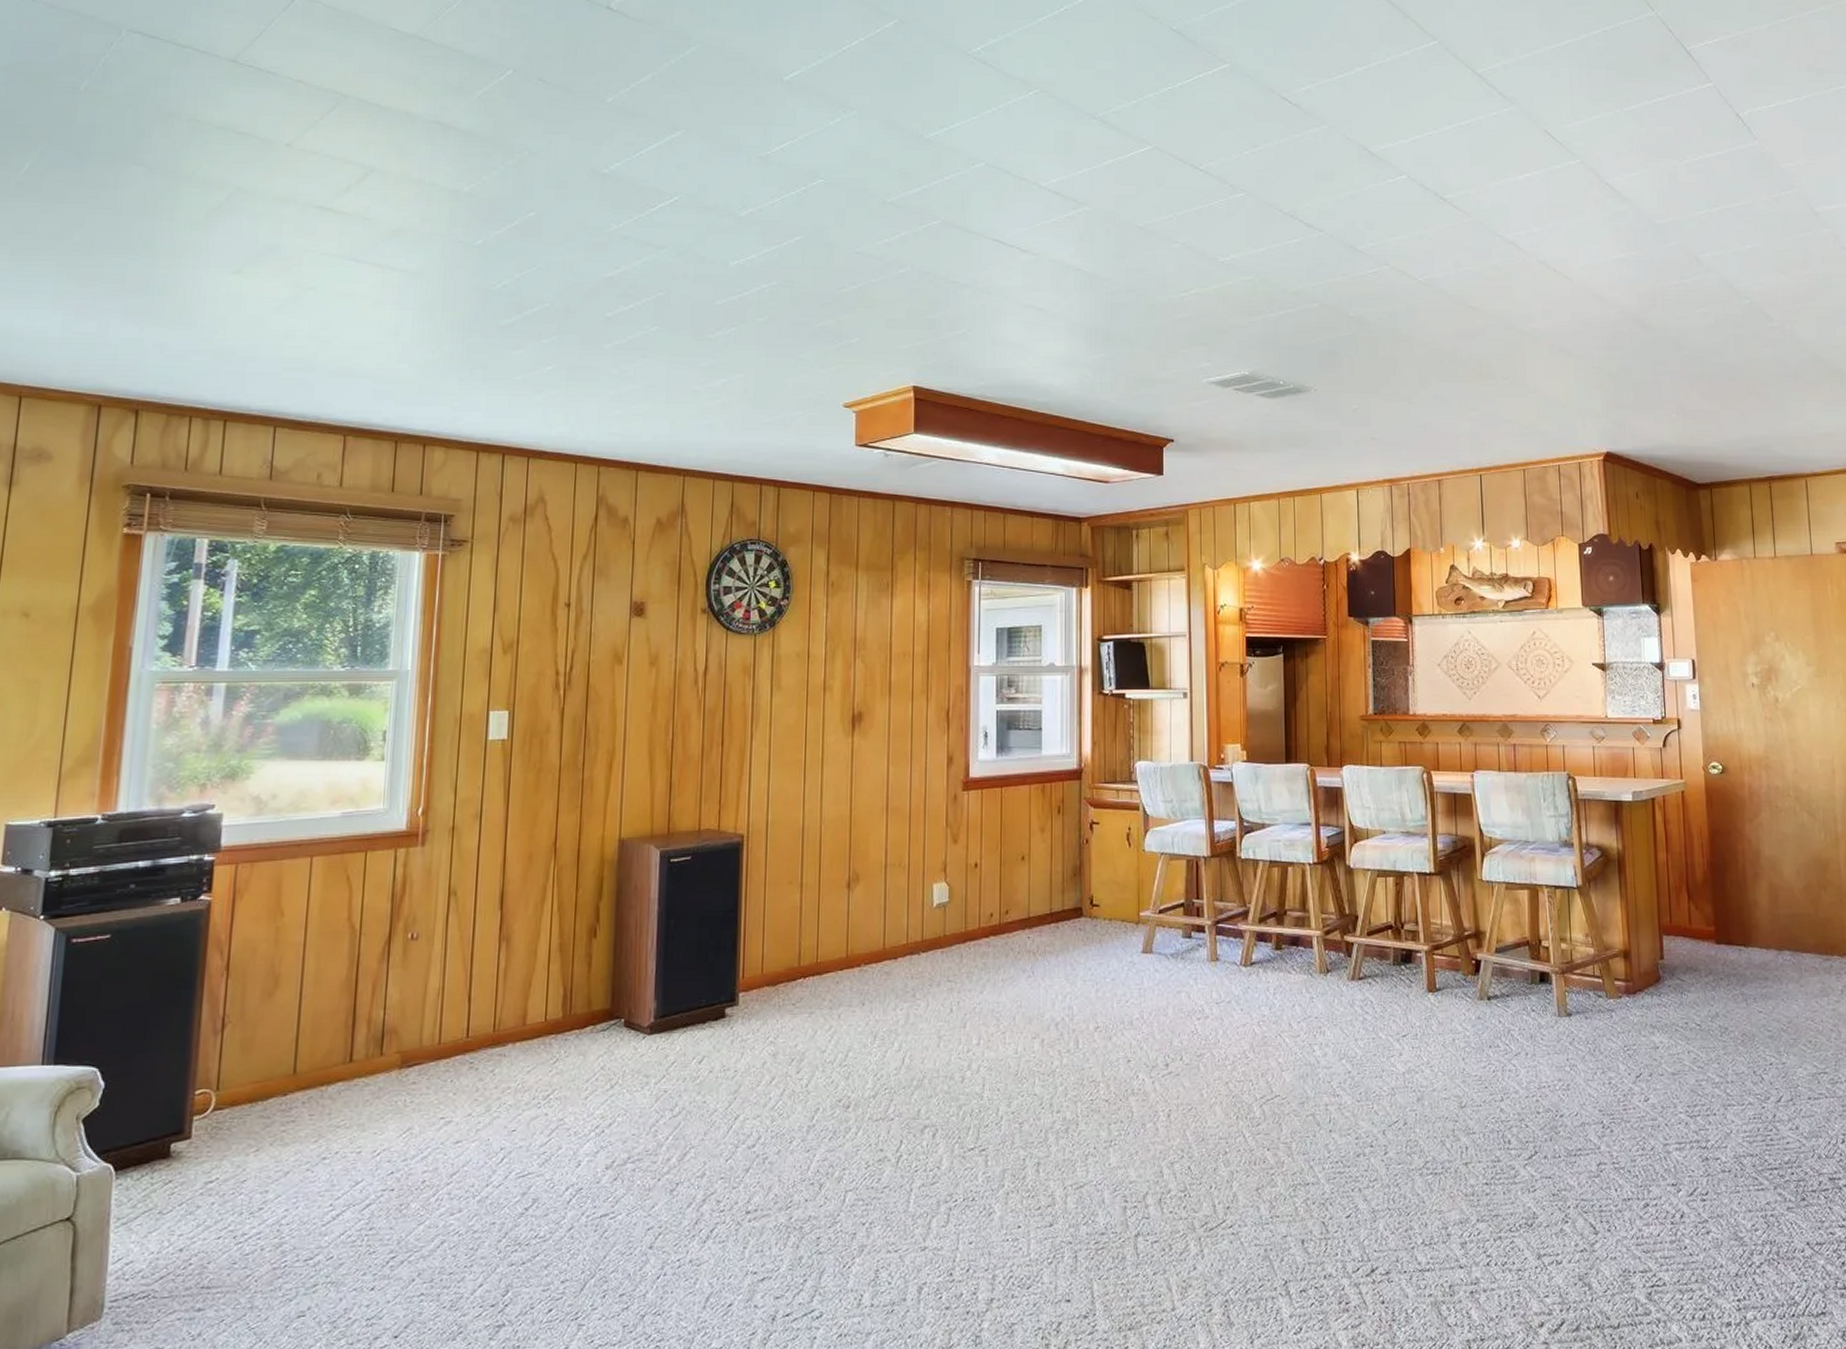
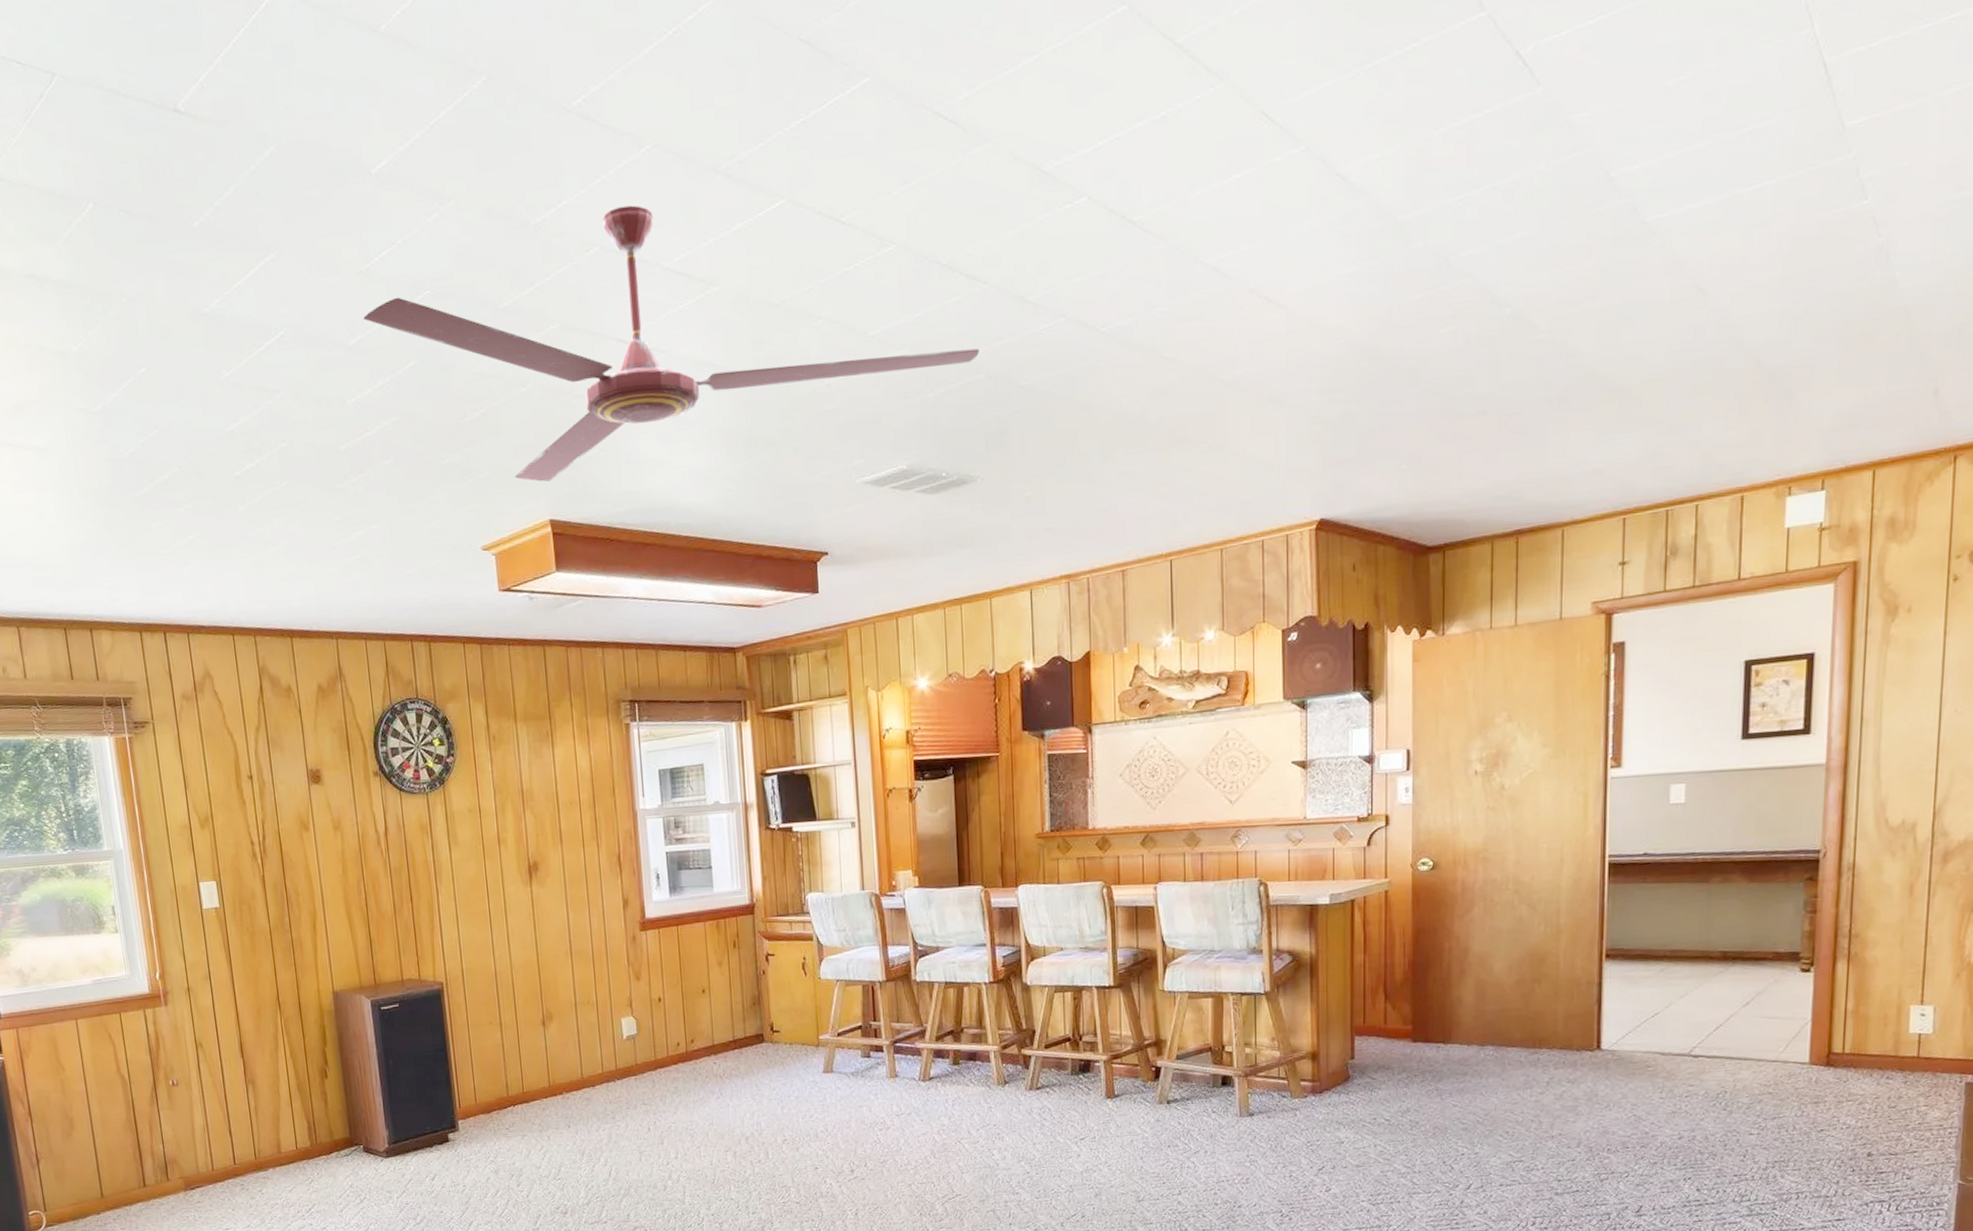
ceiling fan: none [757,133,1315,352] -> present [364,205,979,482]

